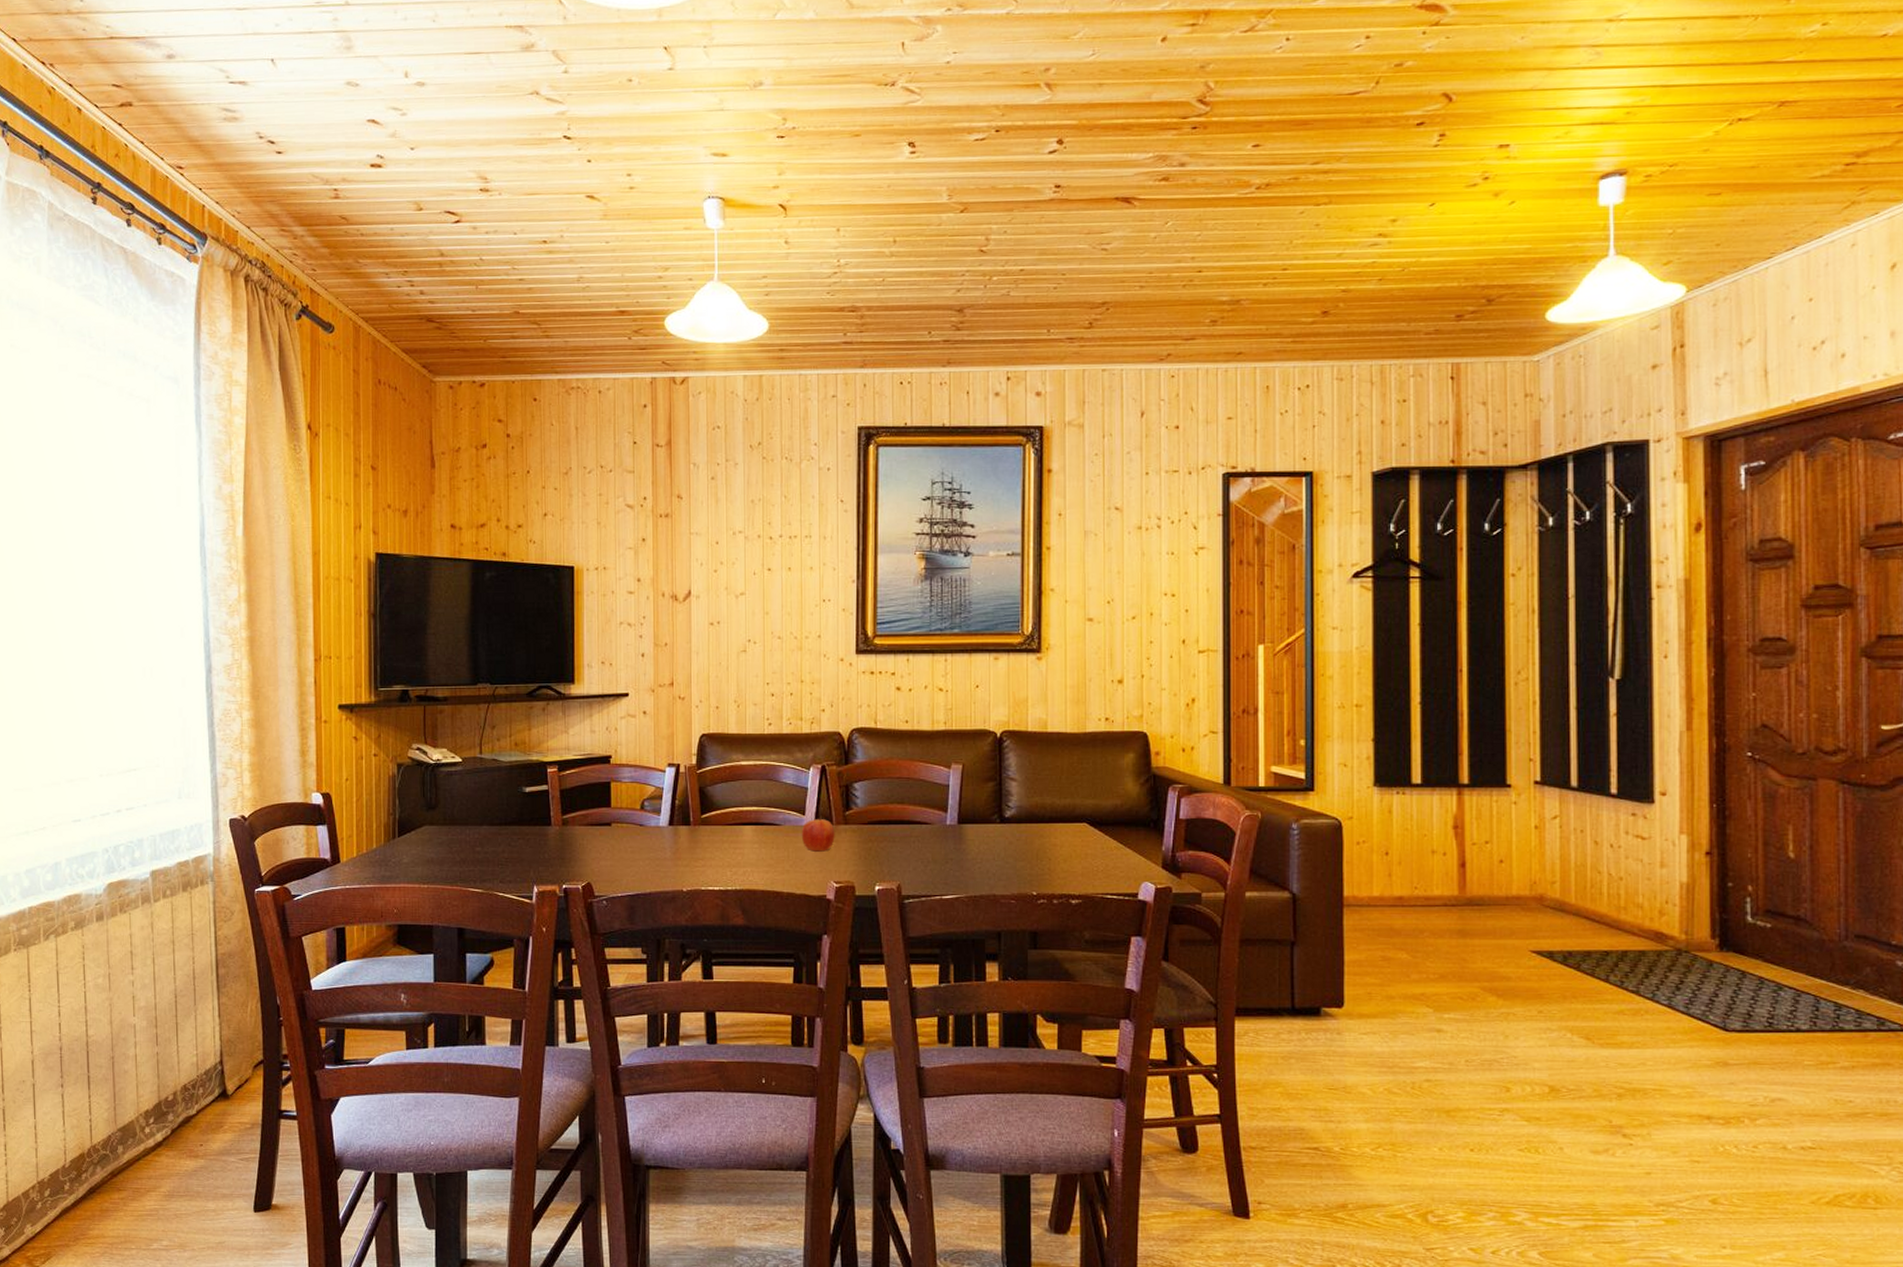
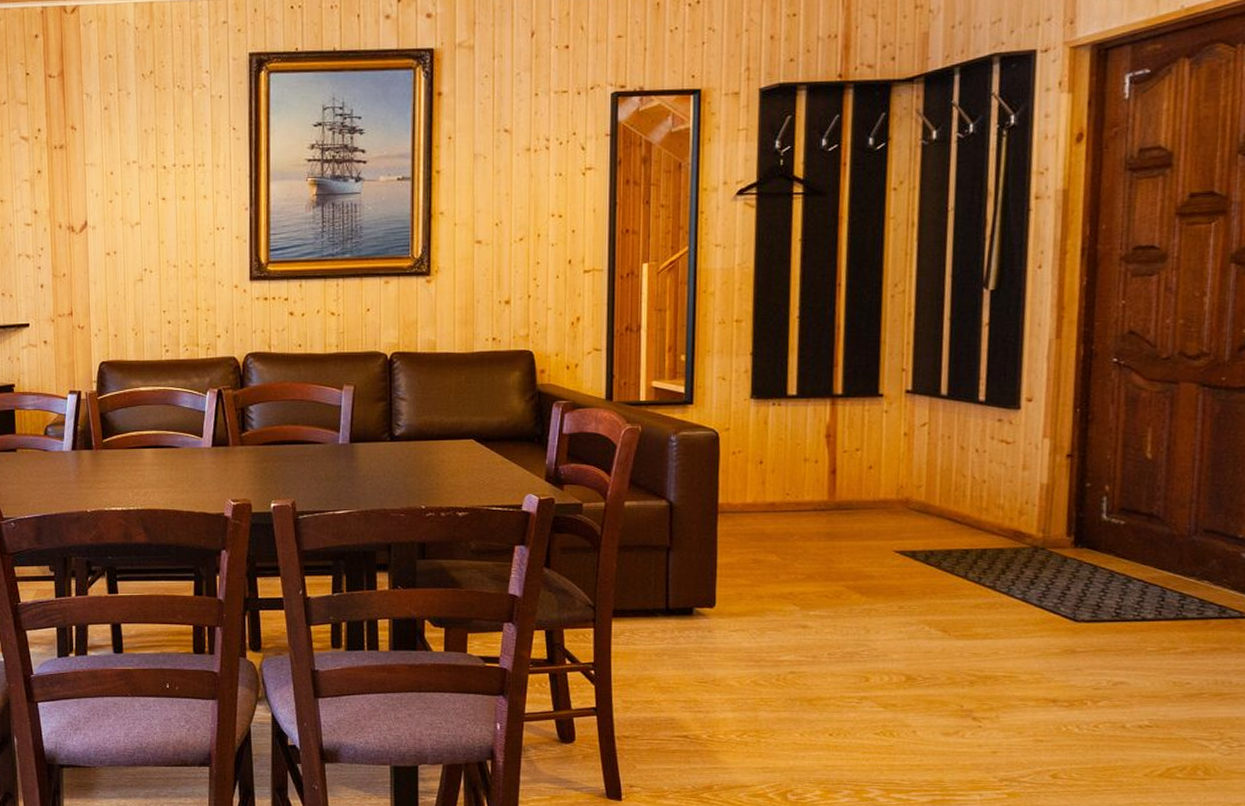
fruit: present [801,817,835,852] -> none [199,439,232,472]

